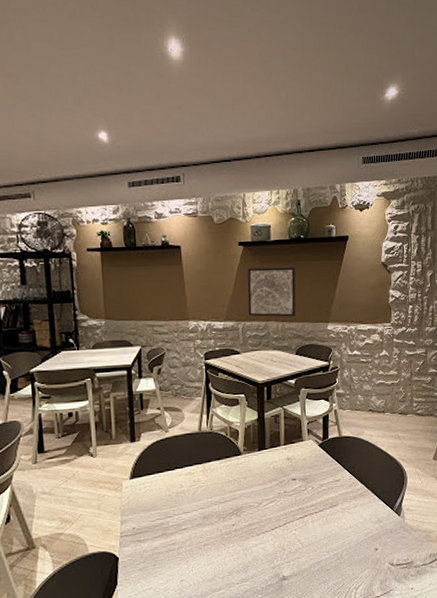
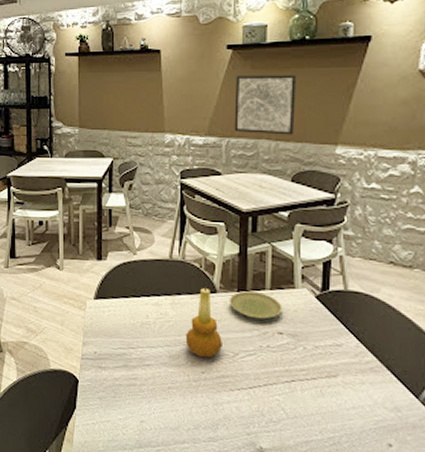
candle holder: none [216,451,248,513] -> present [185,287,222,358]
plate: none [251,448,294,472] -> present [228,291,282,319]

